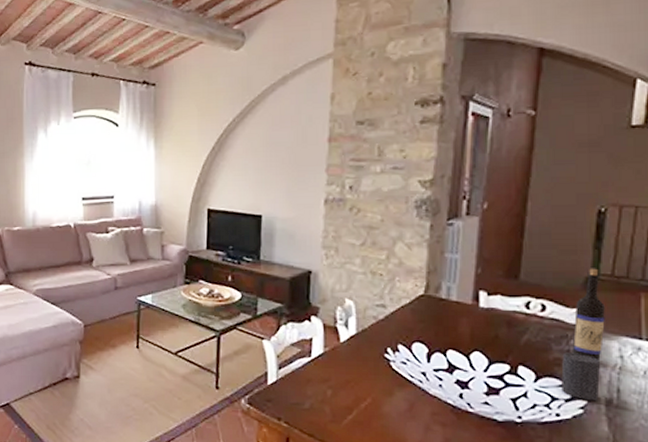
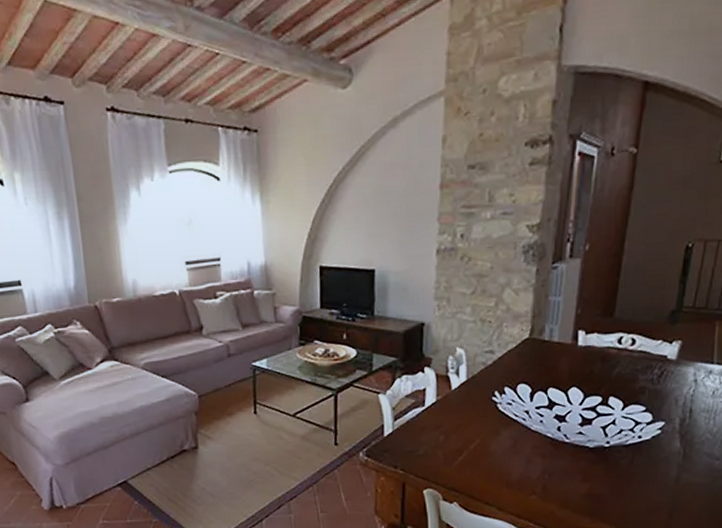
cup: present [561,352,601,400] -> none [644,380,679,421]
wine bottle: present [572,268,605,360] -> none [655,301,685,386]

